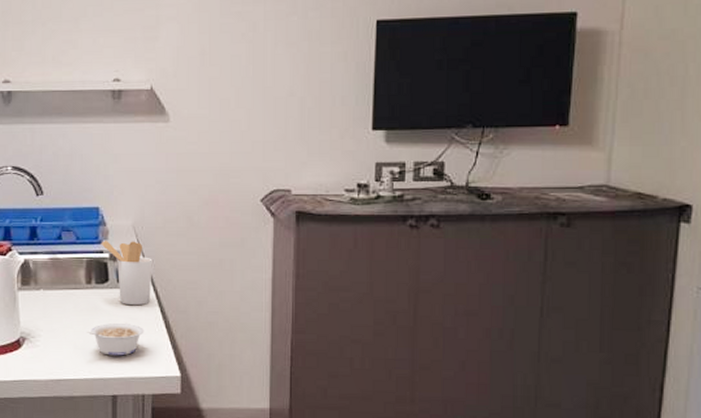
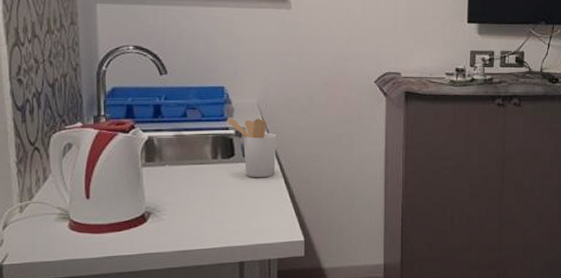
legume: present [87,323,145,356] -> none [214,195,270,225]

